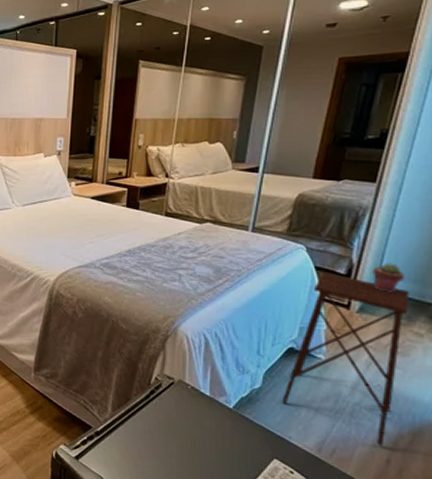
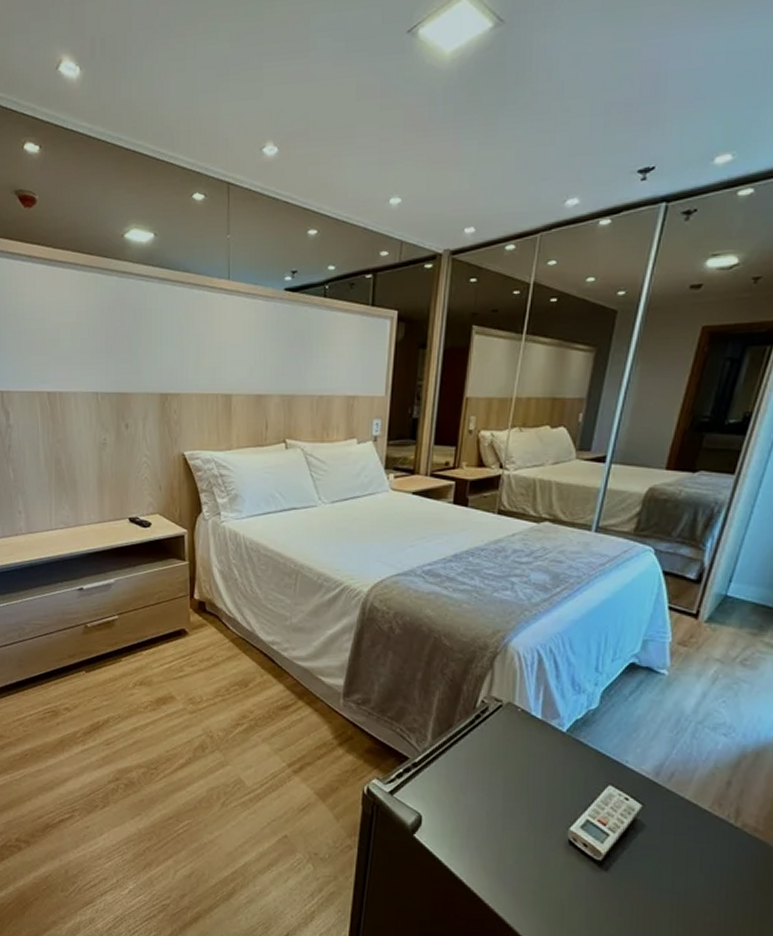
side table: present [282,272,409,446] -> none [620,578,763,767]
potted succulent: present [372,263,406,292] -> none [725,566,760,599]

